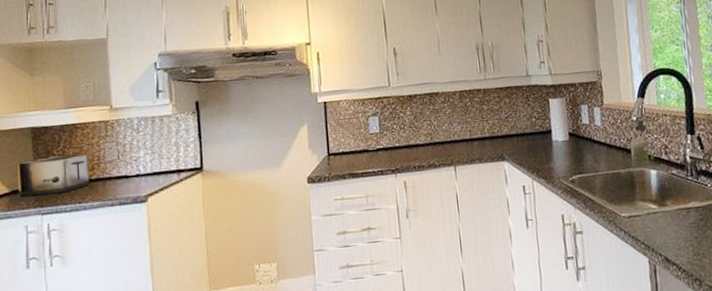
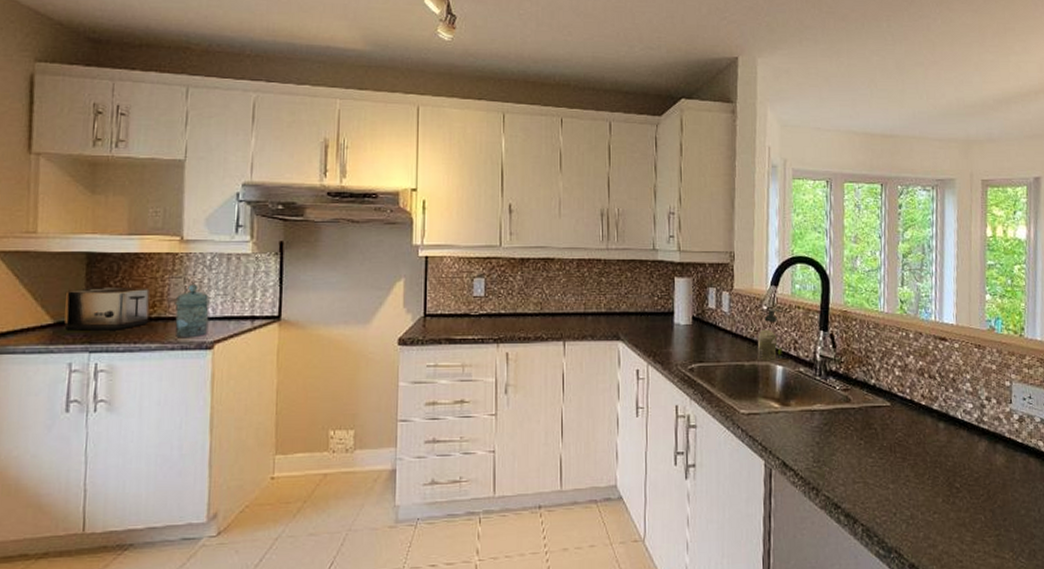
canister: none [110,146,141,195] -> present [174,284,210,338]

